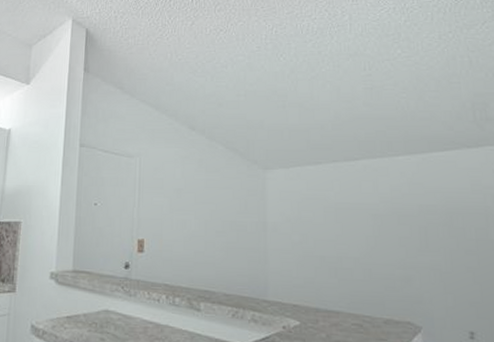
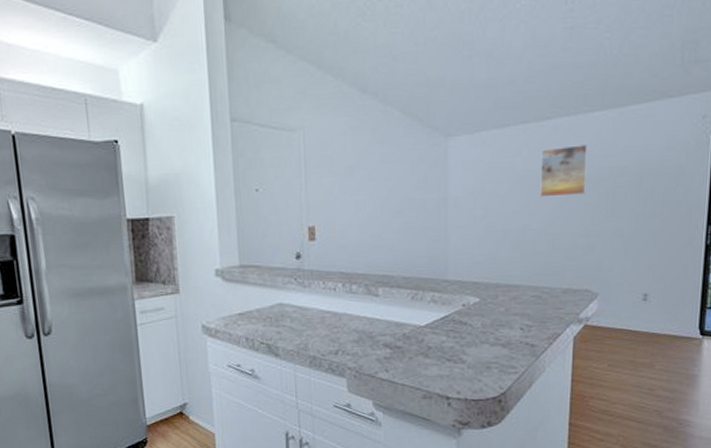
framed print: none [352,183,398,229] -> present [540,145,588,198]

